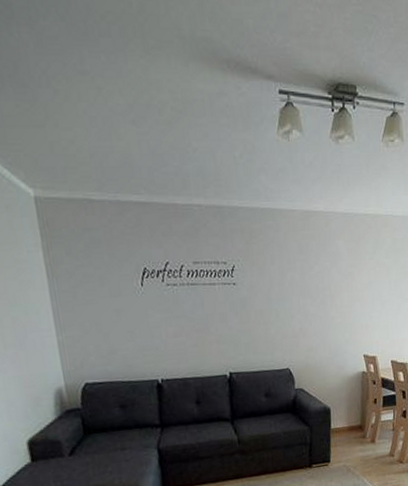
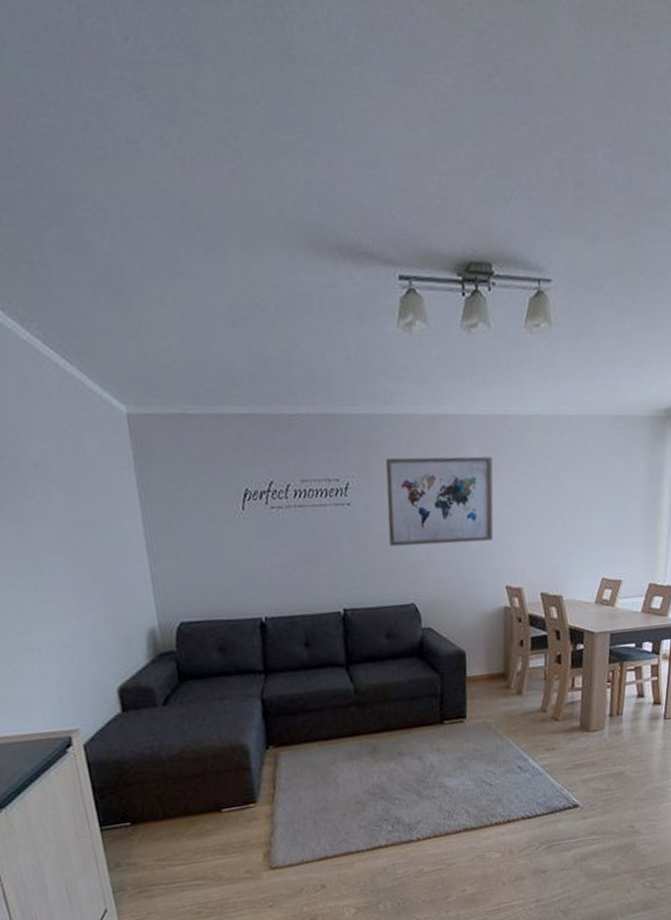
wall art: none [266,246,355,321] -> present [385,456,494,547]

